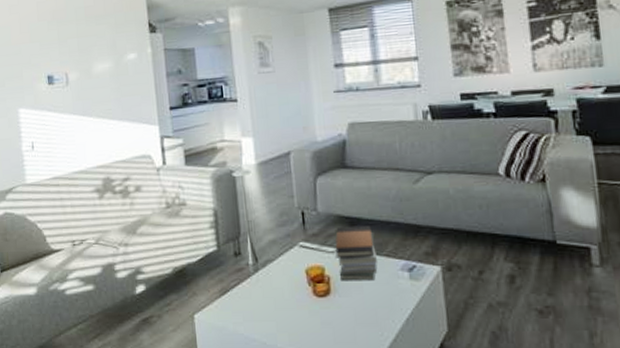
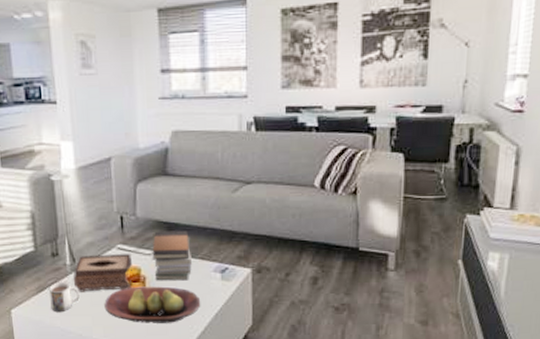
mug: none [232,284,263,318] -> present [49,282,80,313]
tissue box: none [256,252,316,295] -> present [73,254,132,292]
fruit bowl: none [288,287,390,330] -> present [104,286,201,323]

